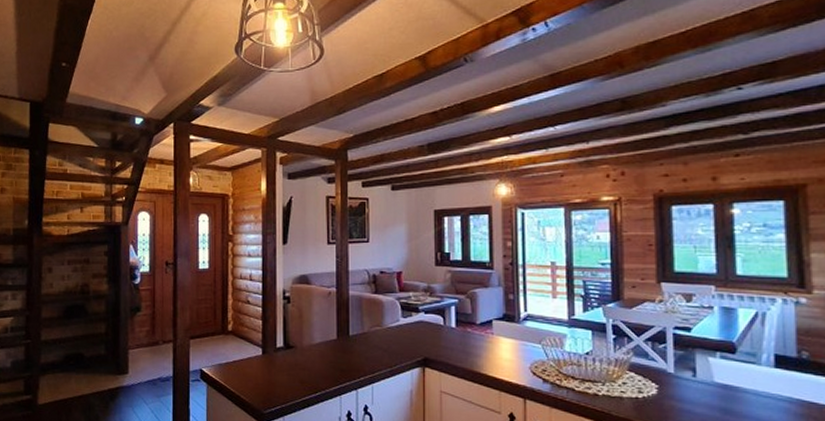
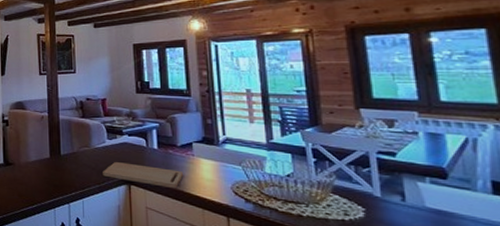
cutting board: none [395,343,481,371] -> present [103,162,183,189]

